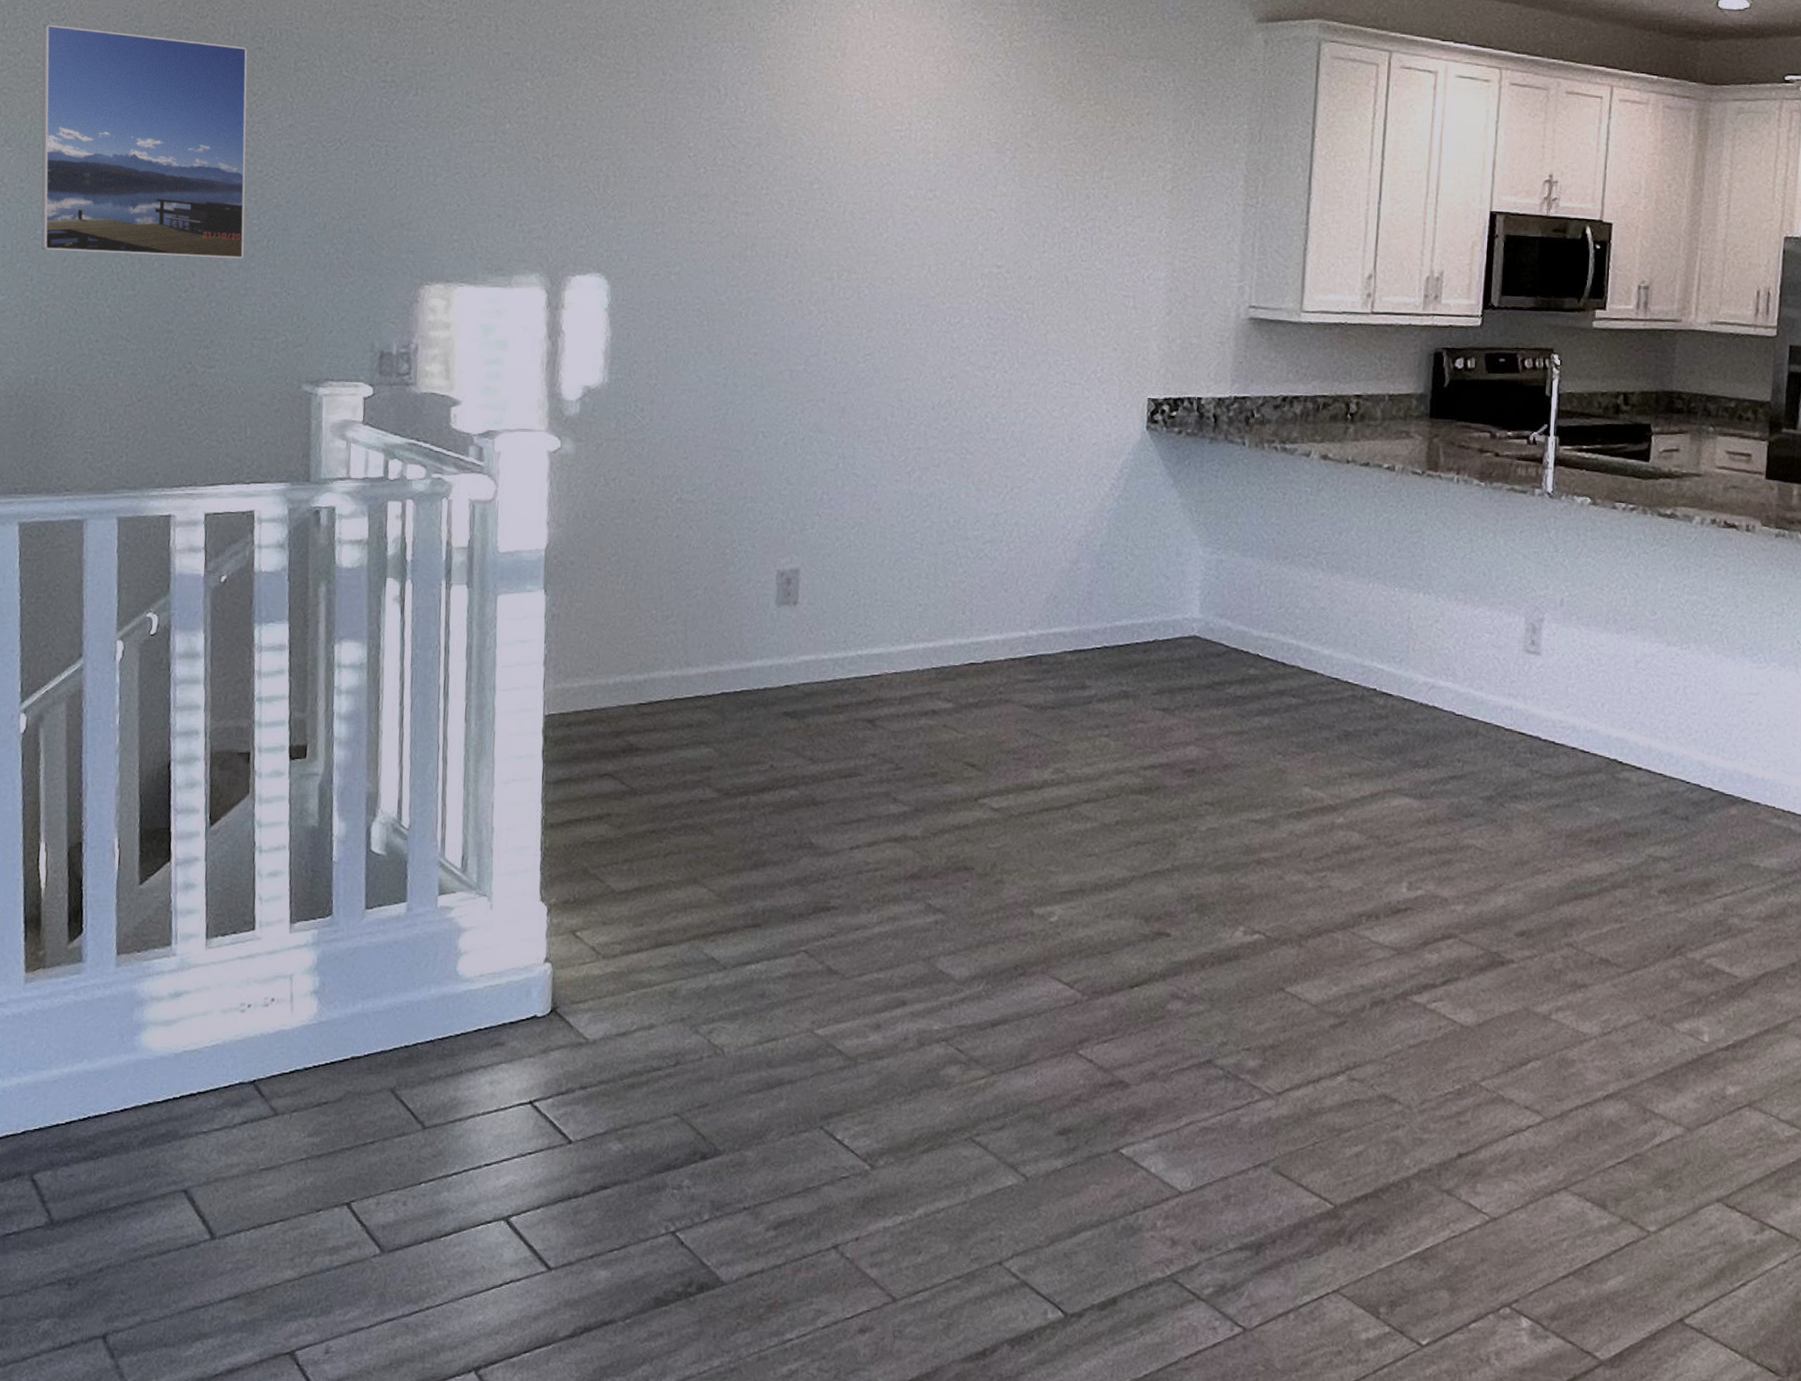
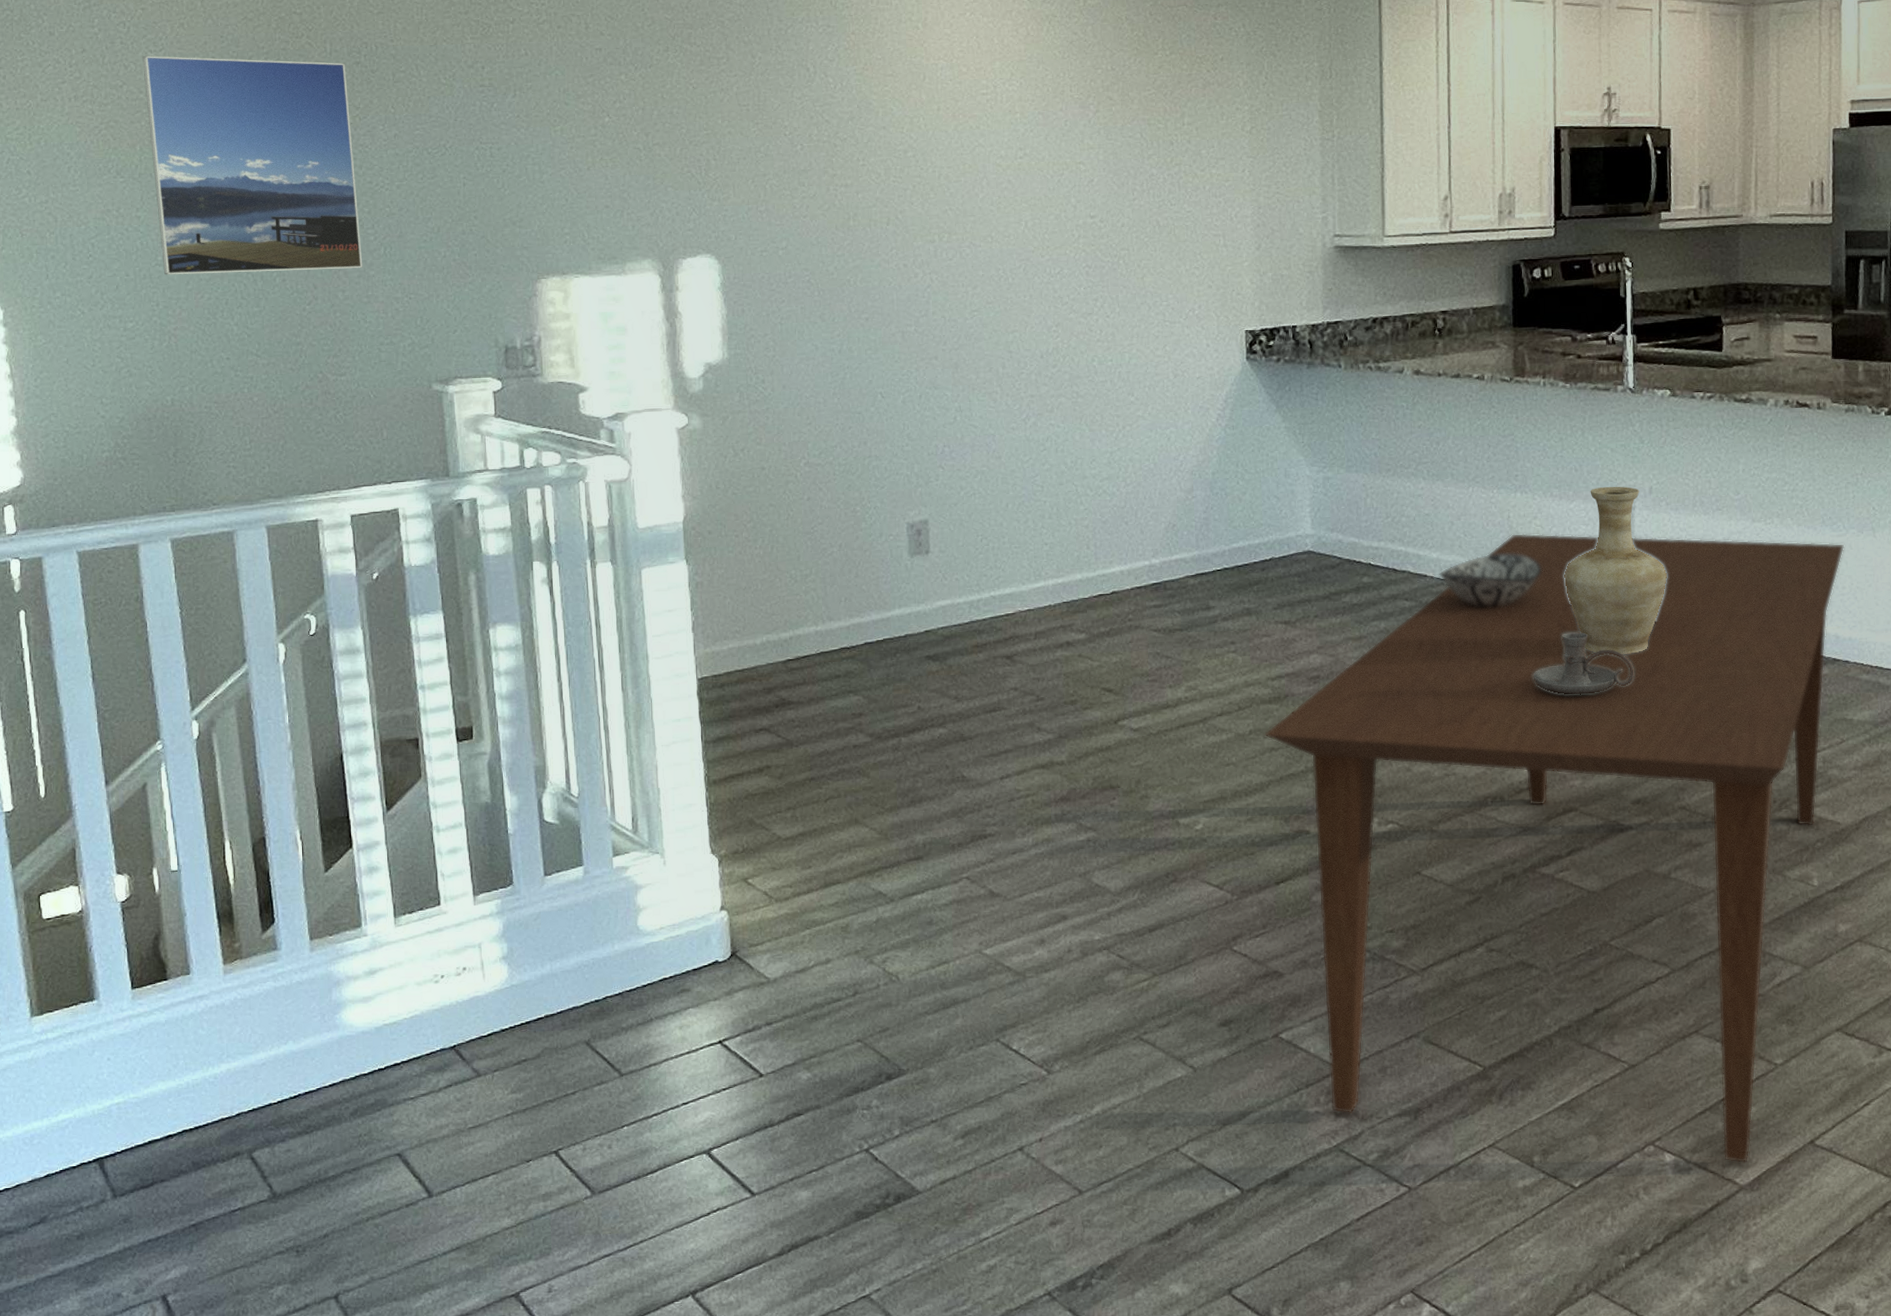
dining table: none [1131,635,1764,1337] -> present [1264,533,1845,1164]
decorative bowl: none [1330,655,1440,713] -> present [1439,553,1542,608]
candle holder: none [1421,746,1529,814] -> present [1533,632,1634,695]
vase: none [1462,594,1572,775] -> present [1564,486,1667,654]

